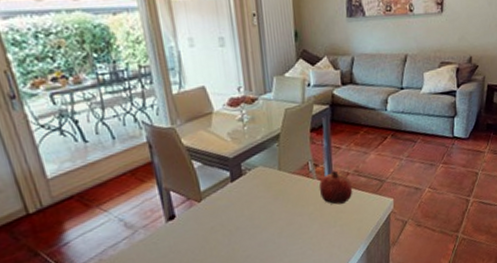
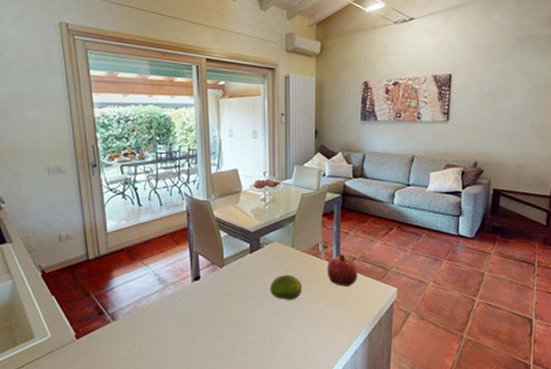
fruit: none [257,199,294,228] -> present [269,275,303,300]

